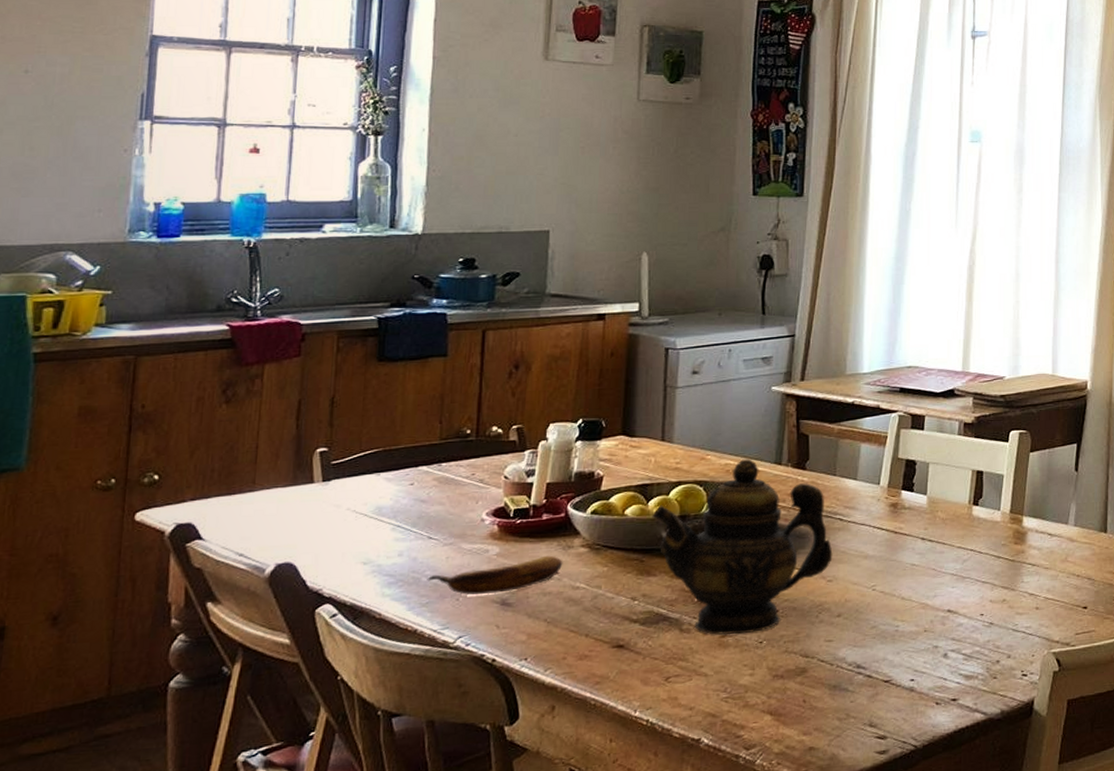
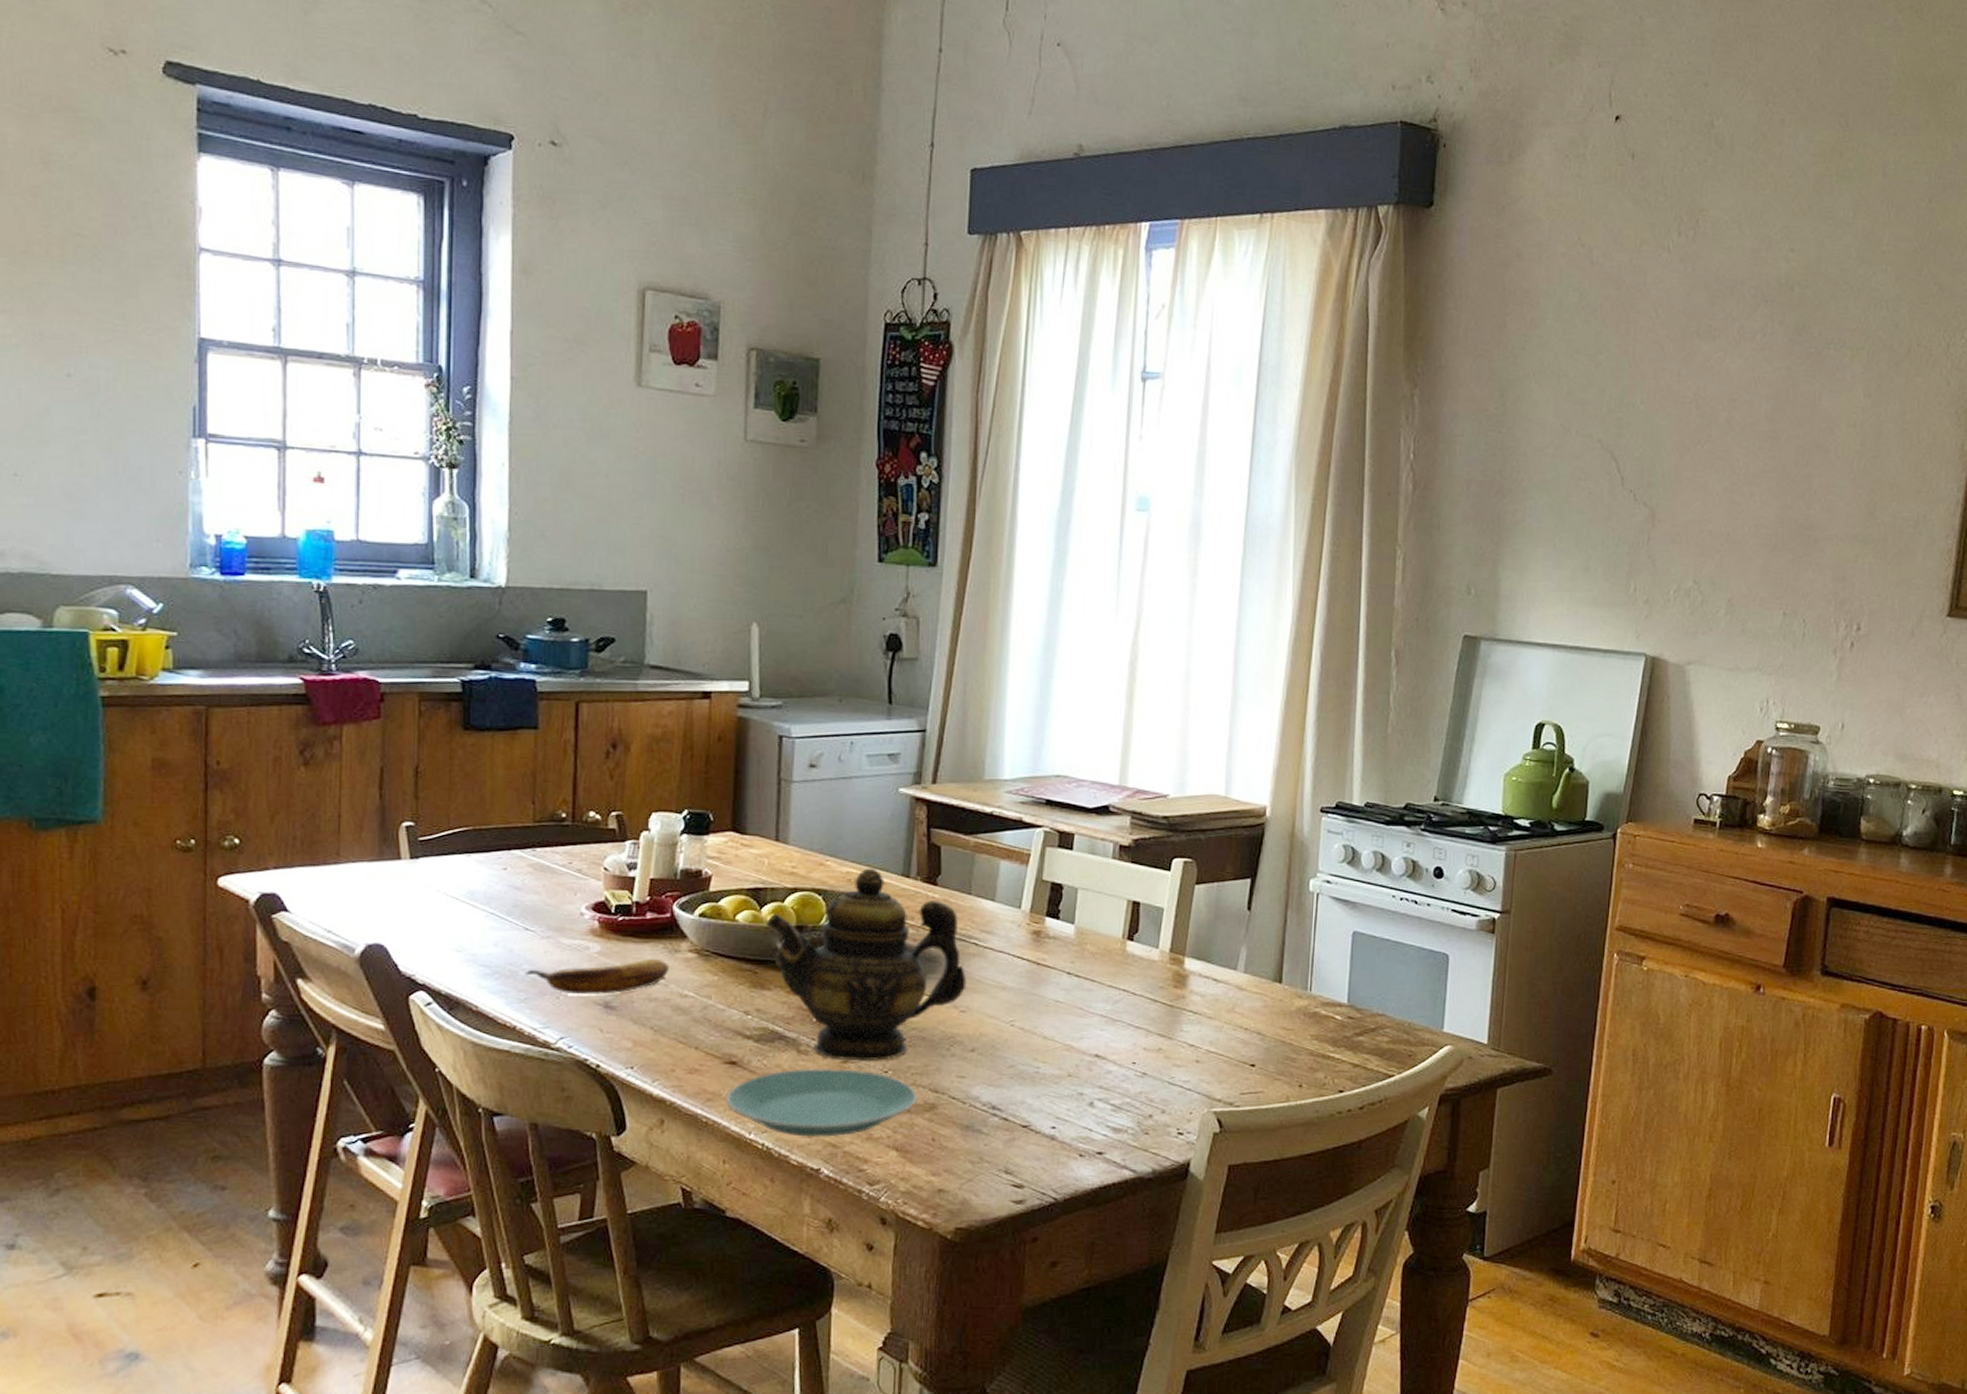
plate: none [613,643,789,710] -> present [725,1068,917,1137]

